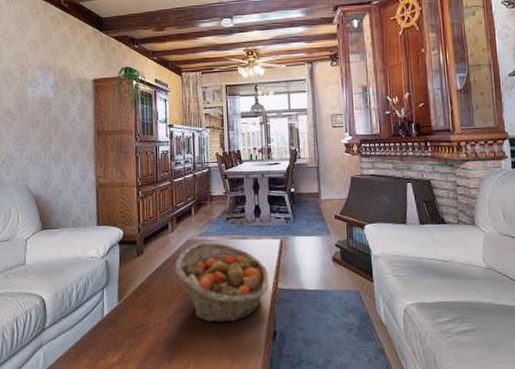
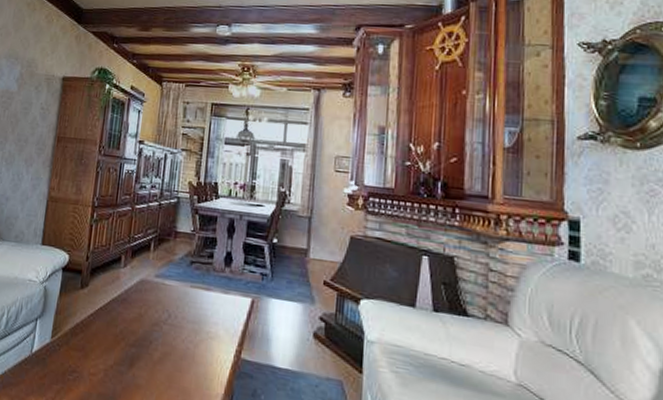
fruit basket: present [175,242,269,323] -> none [122,286,232,389]

